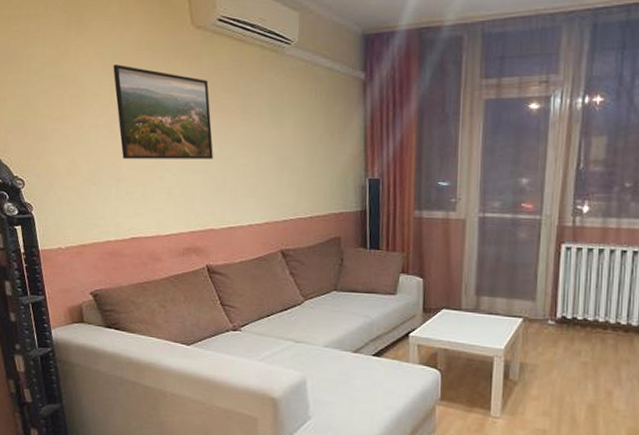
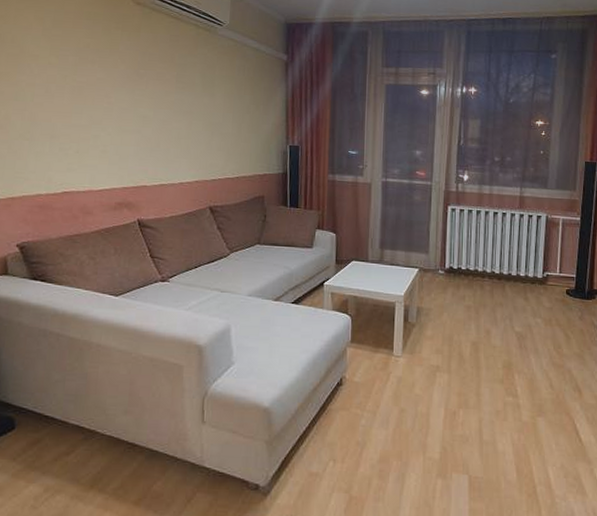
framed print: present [113,64,213,159] -> none [52,30,148,122]

